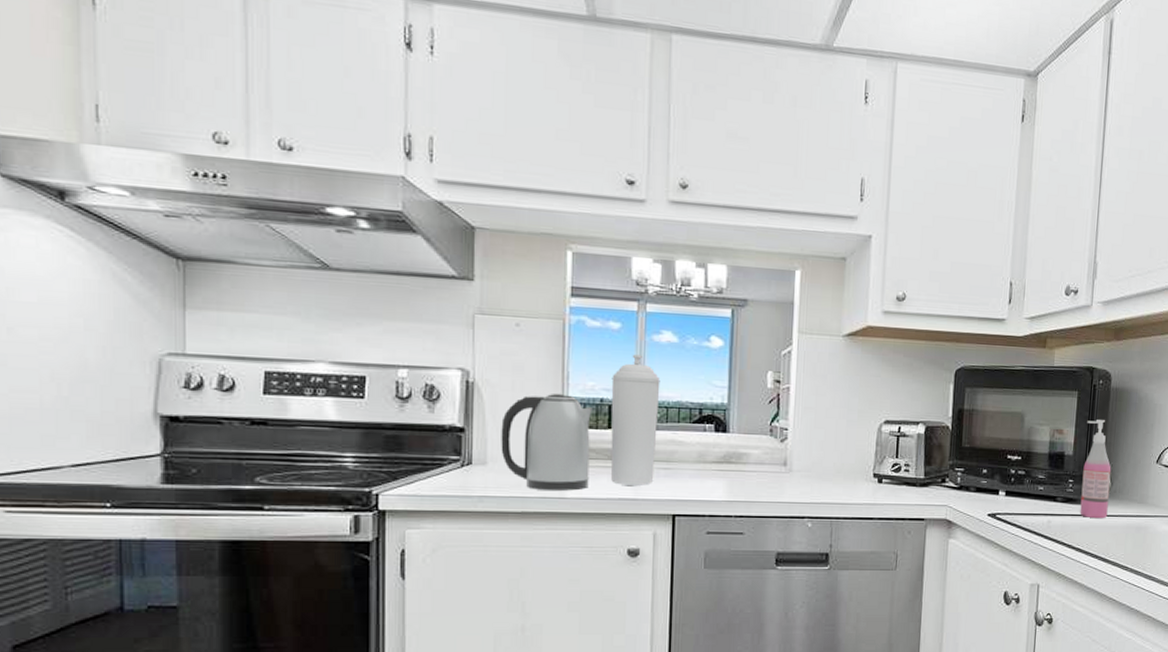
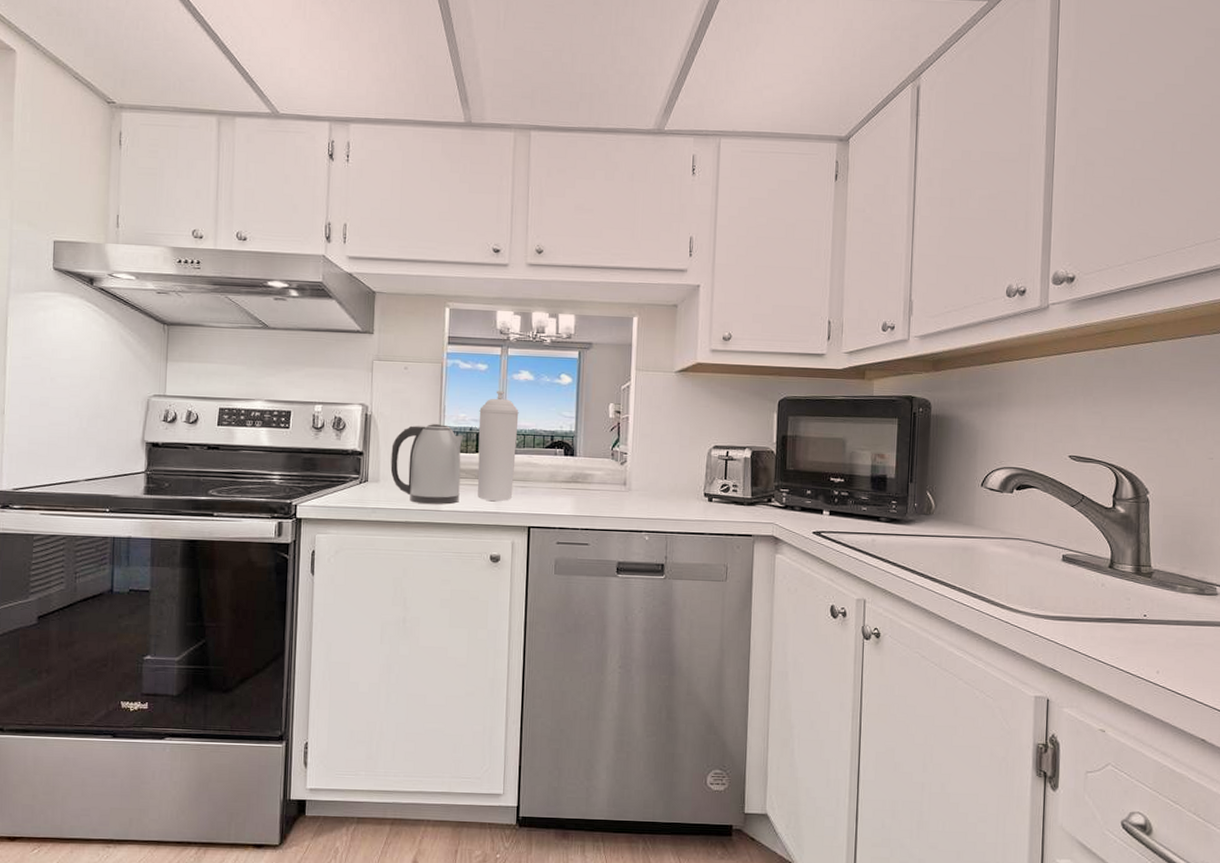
soap dispenser: present [1080,420,1111,519] -> none [904,445,935,539]

